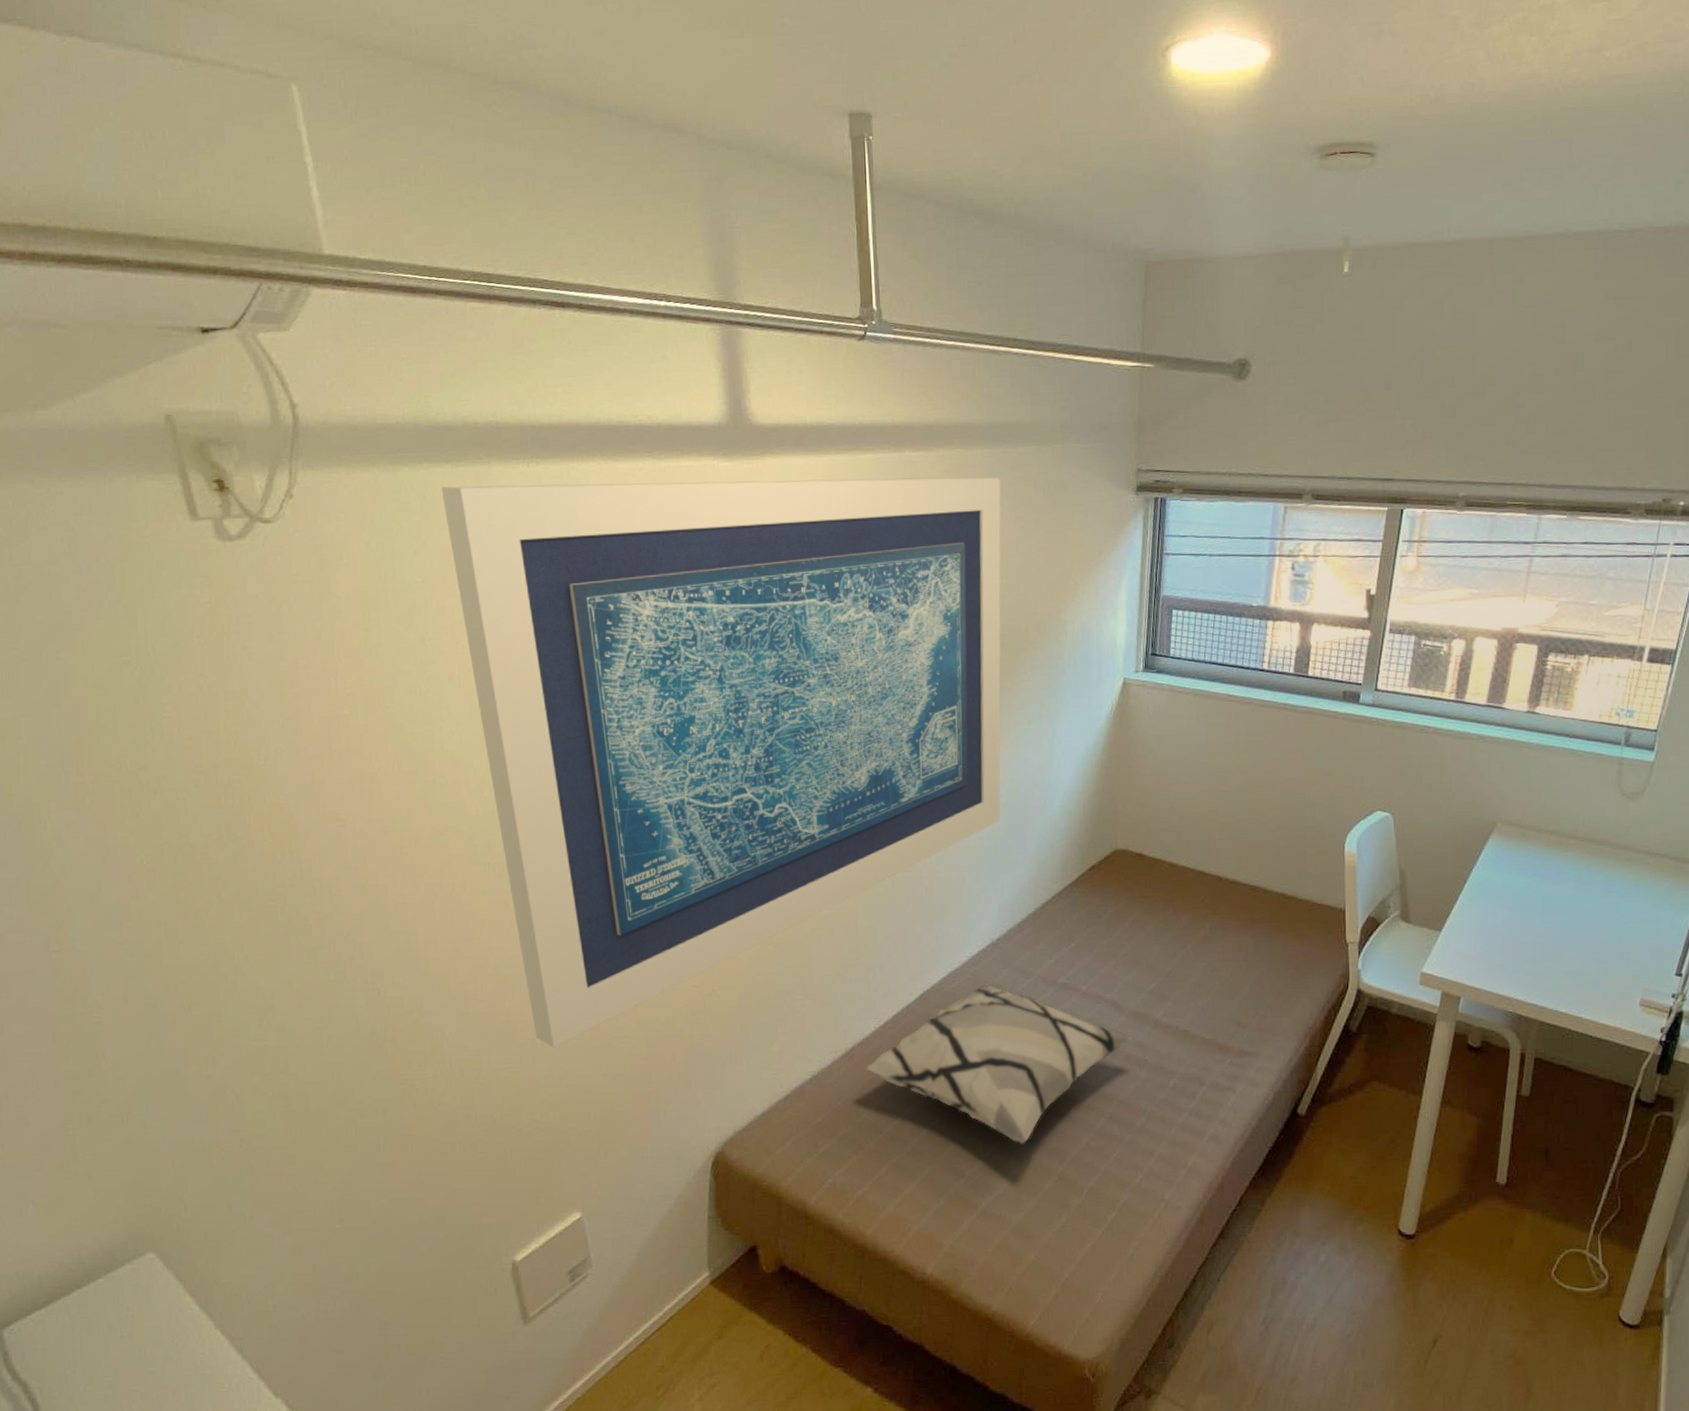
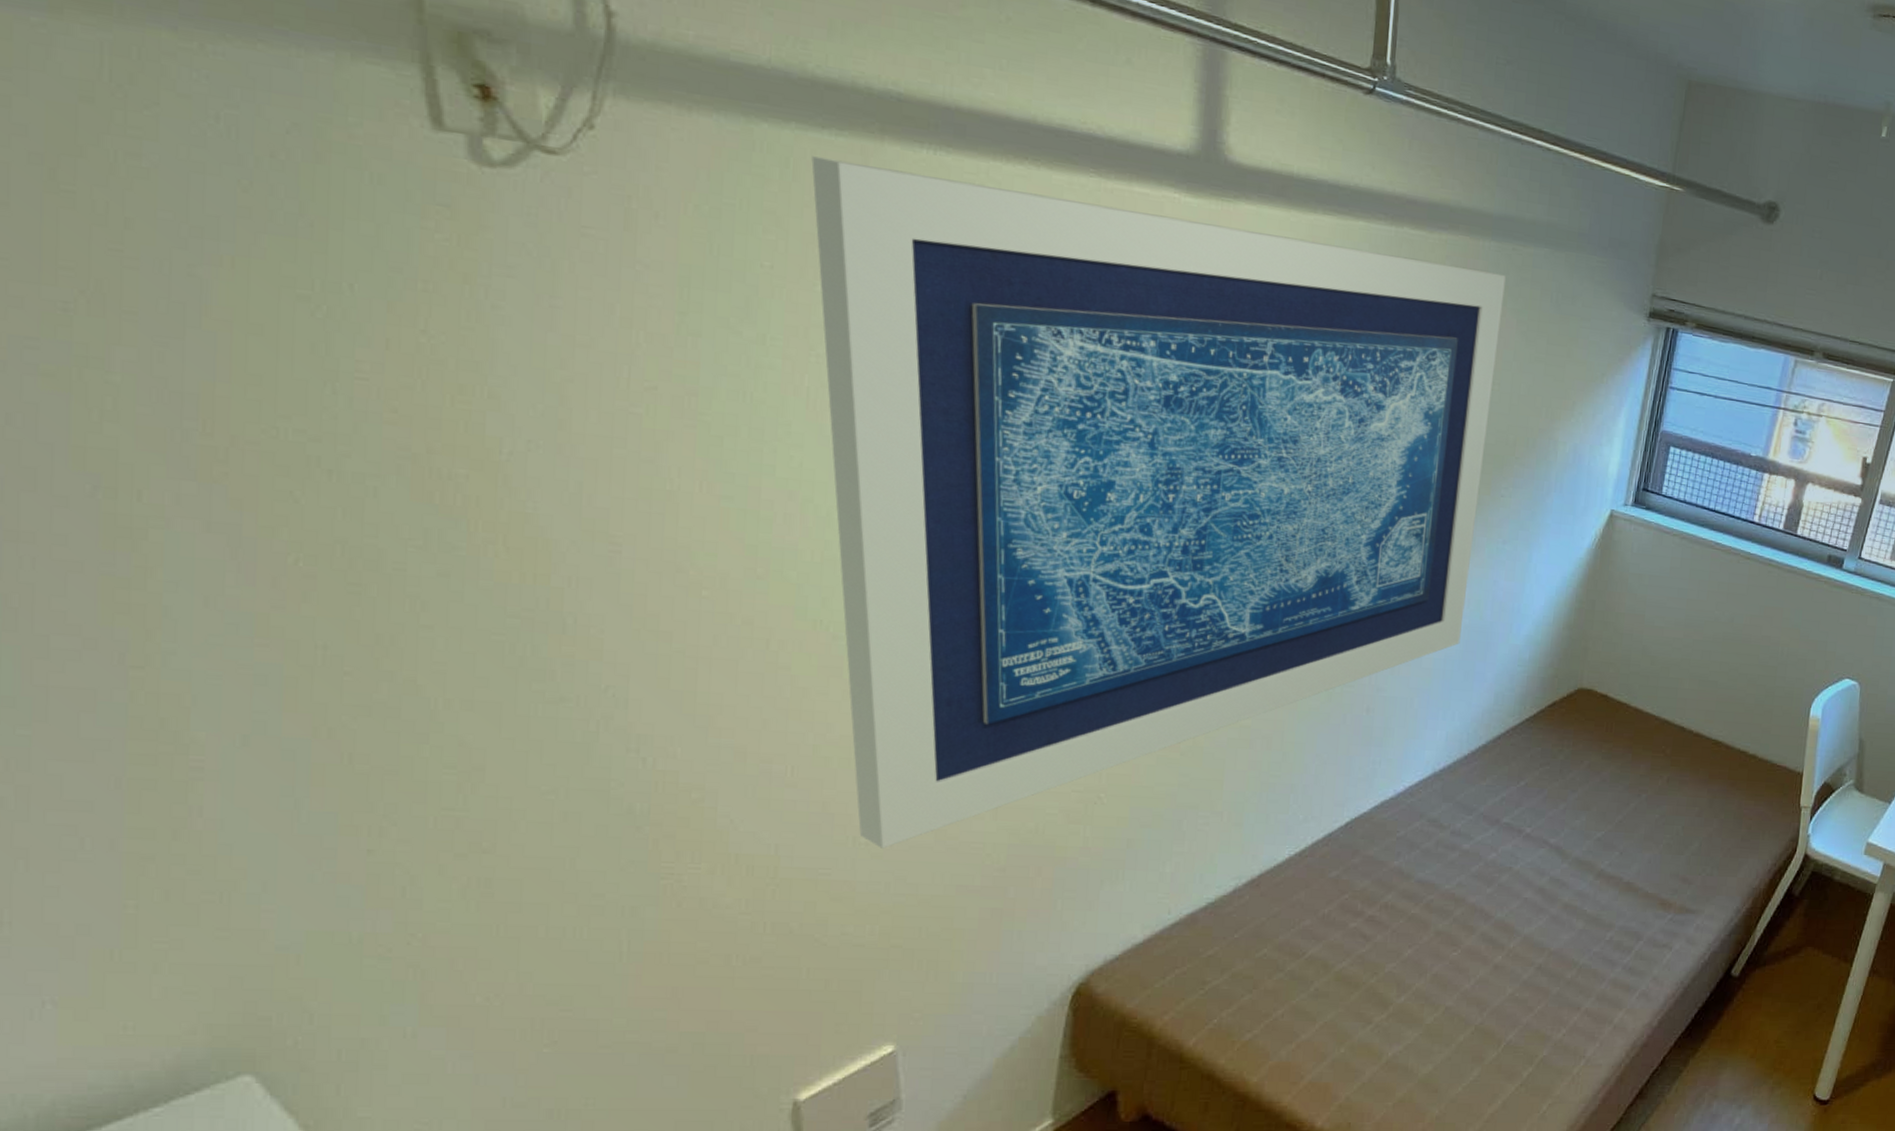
decorative pillow: present [865,983,1131,1144] -> none [1272,815,1572,992]

